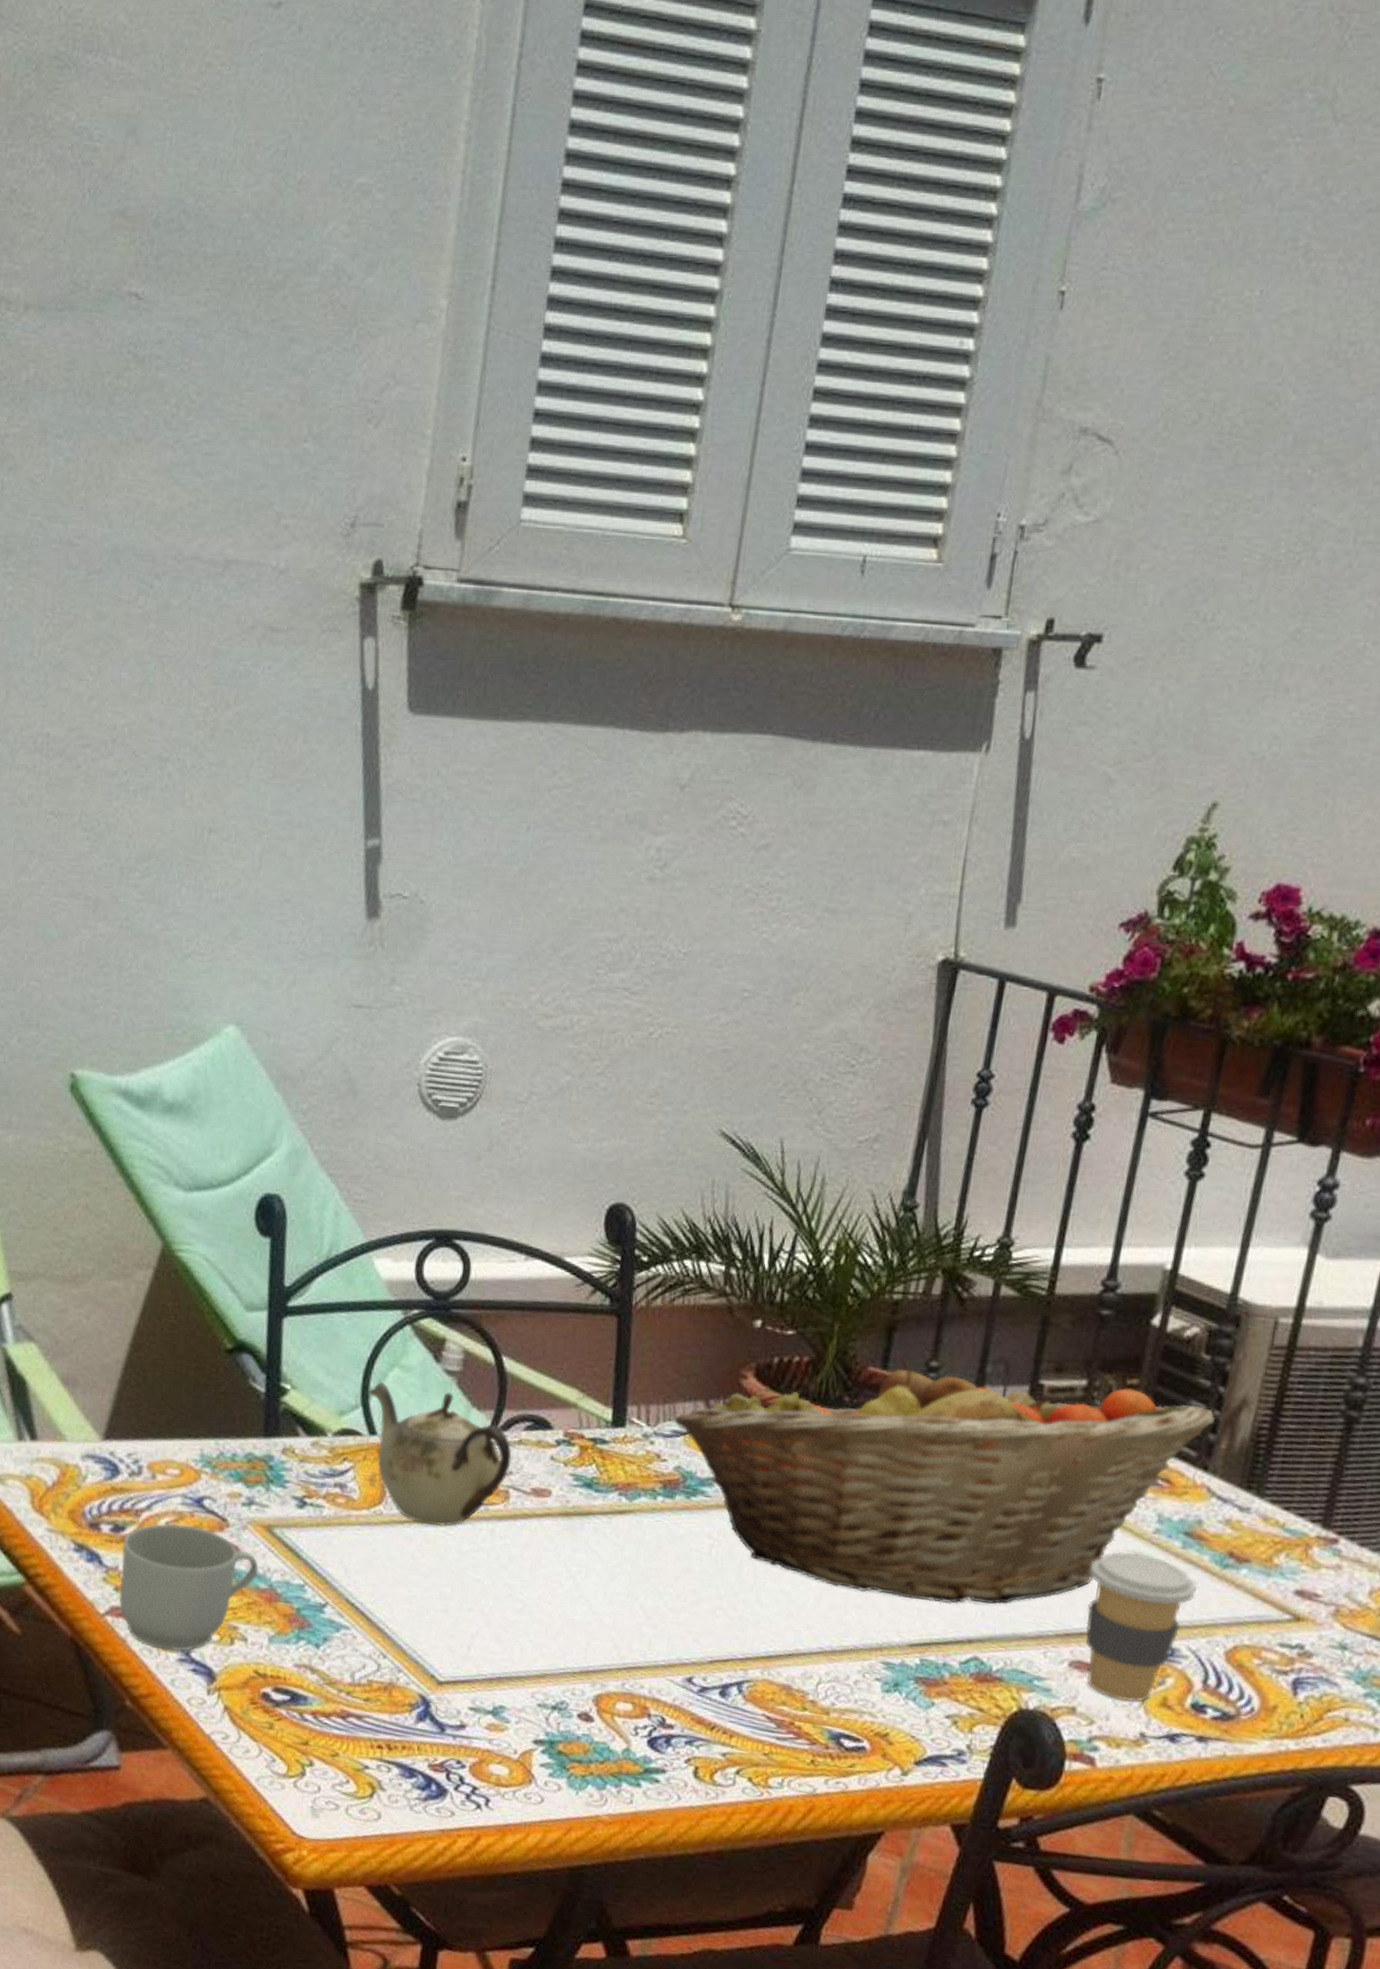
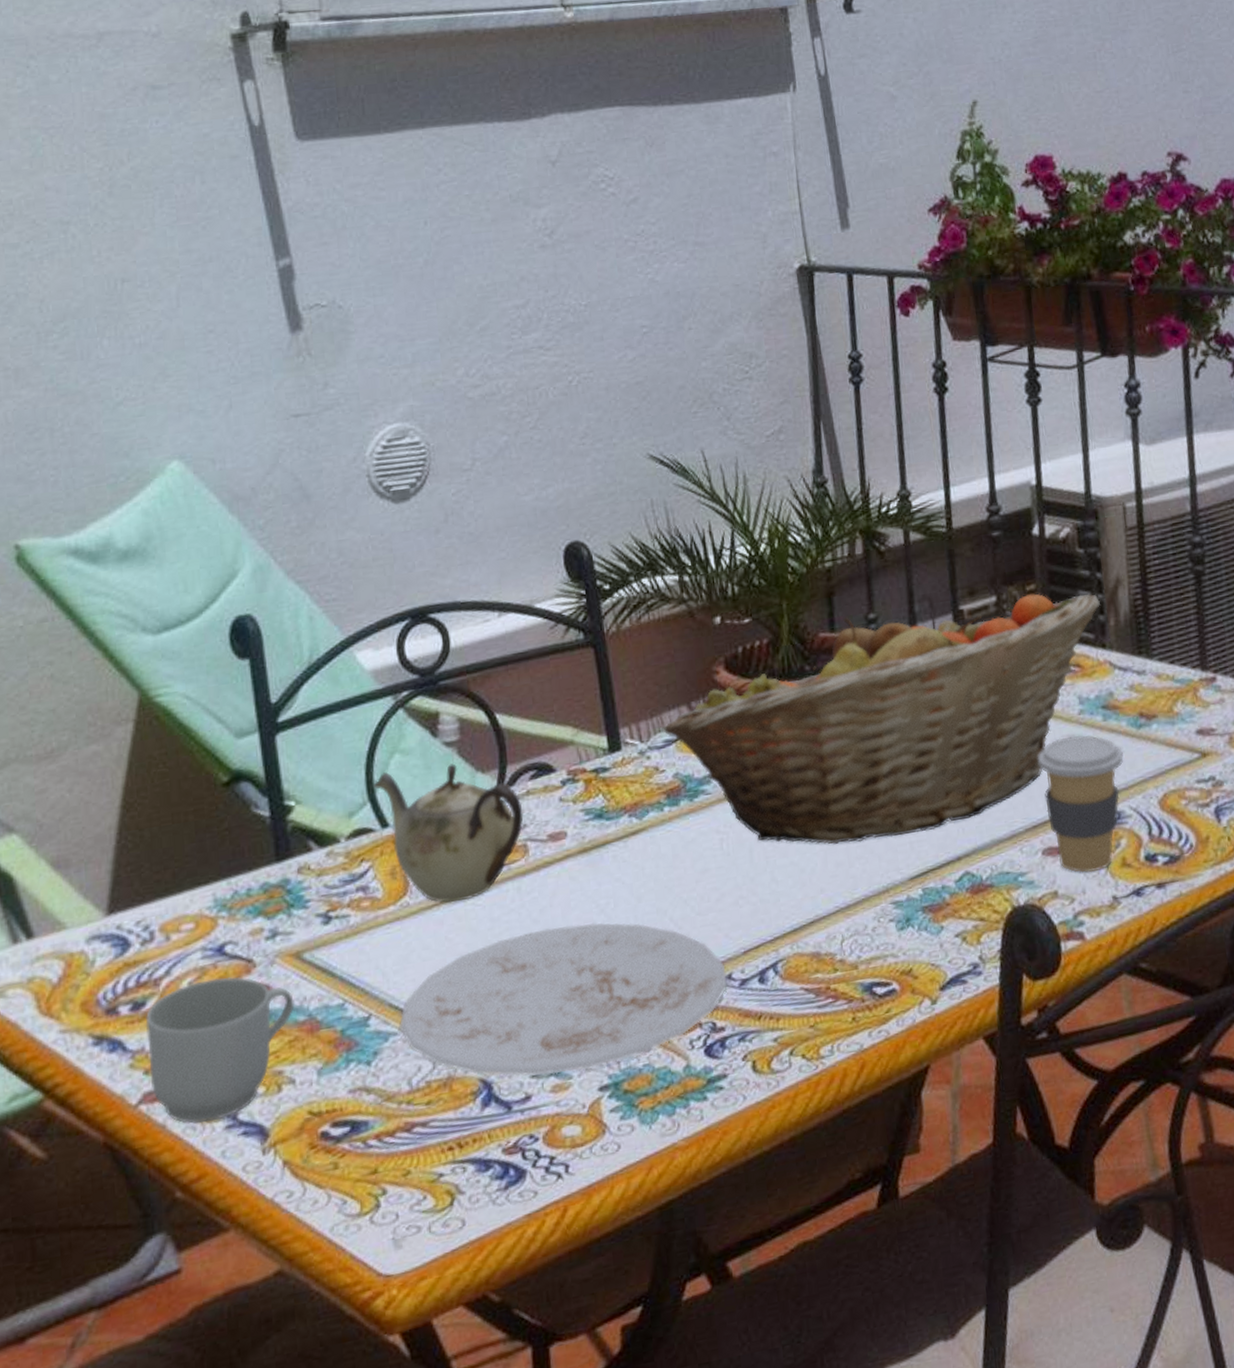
plate: none [352,1573,687,1724] -> present [399,922,726,1076]

